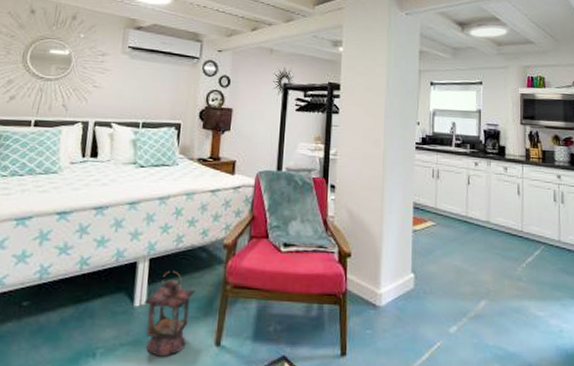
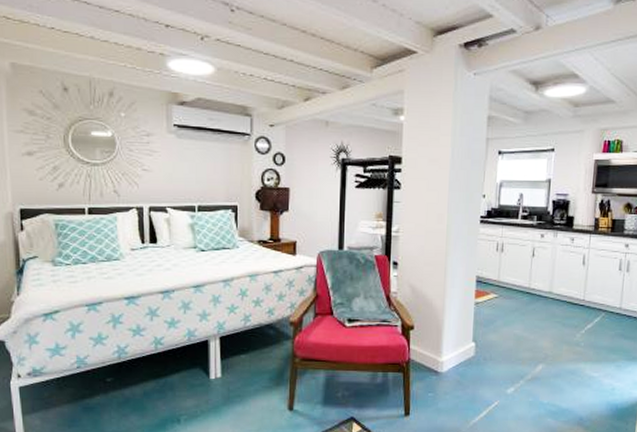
candle lantern: present [144,270,195,357] -> none [219,347,266,421]

